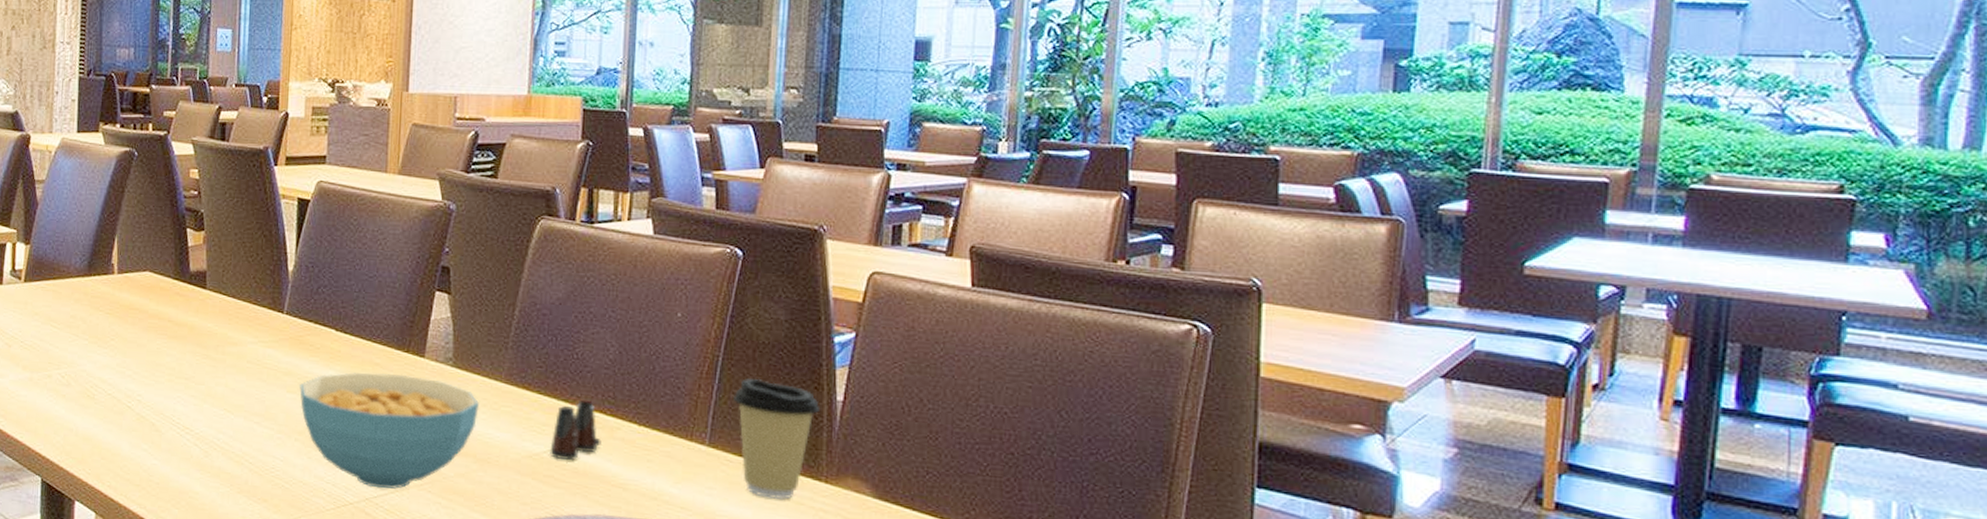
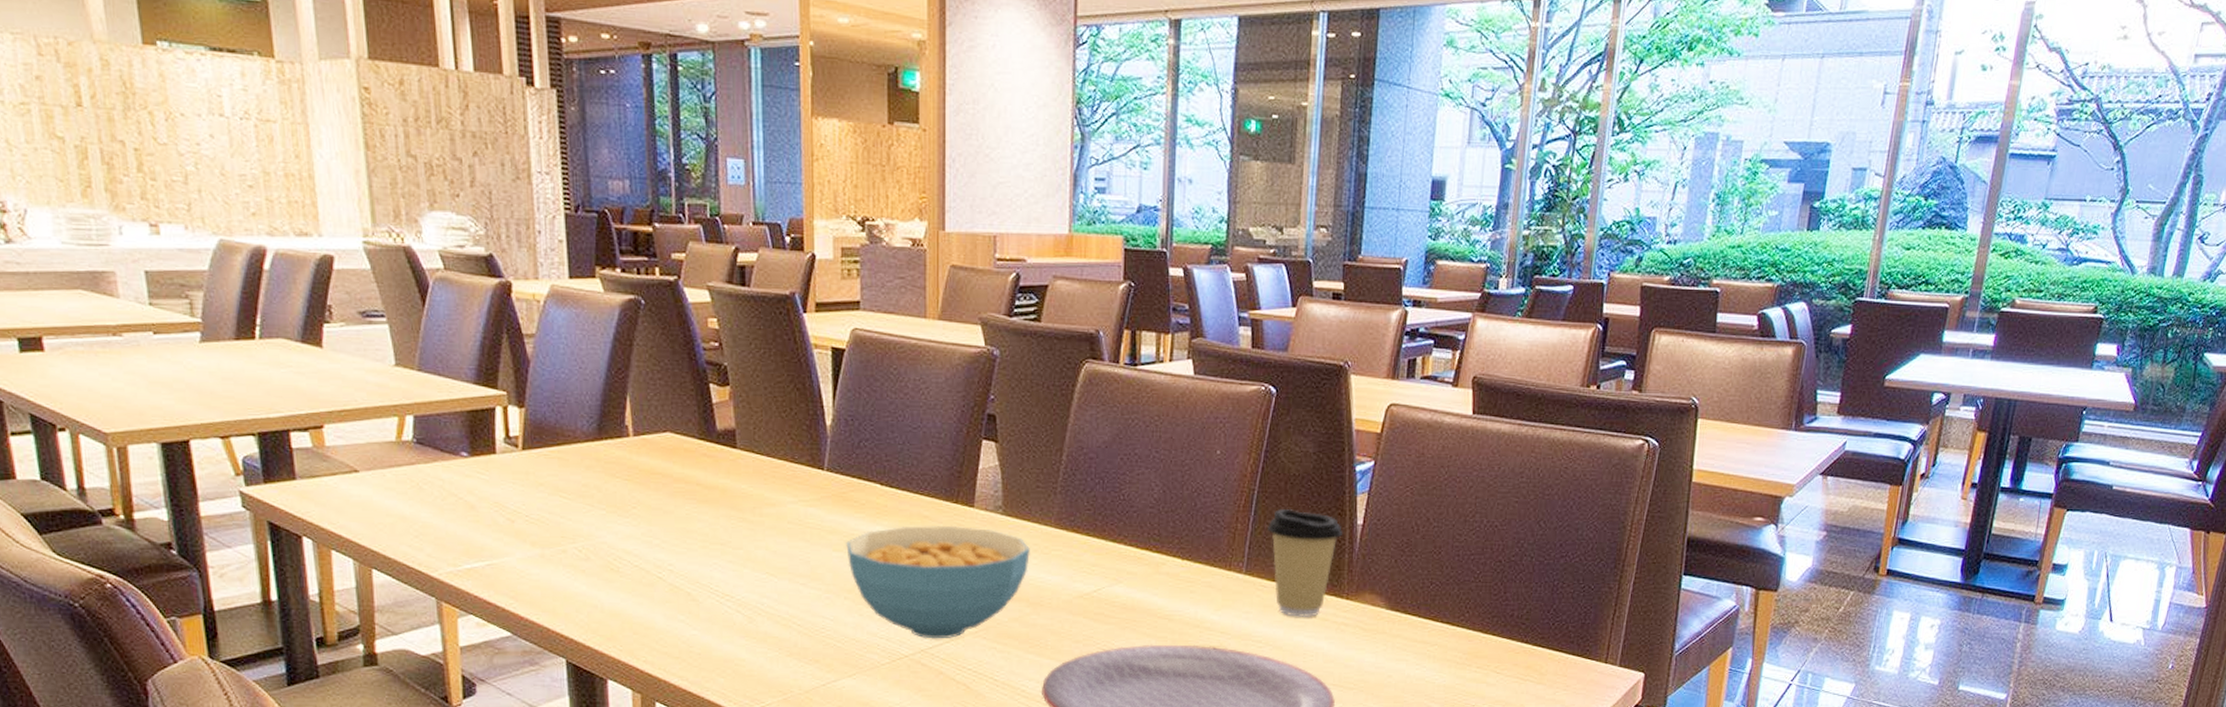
salt shaker: present [550,400,601,460] -> none [1099,539,1148,597]

